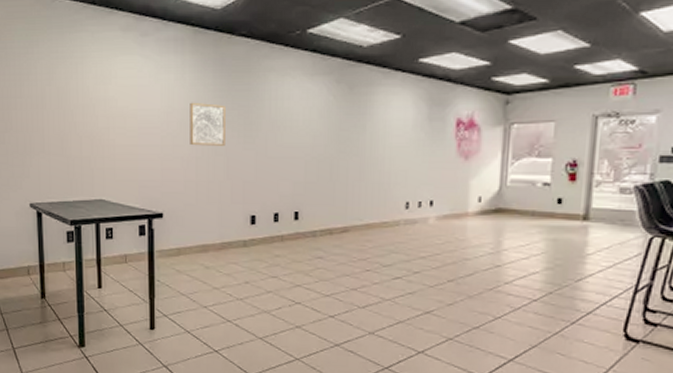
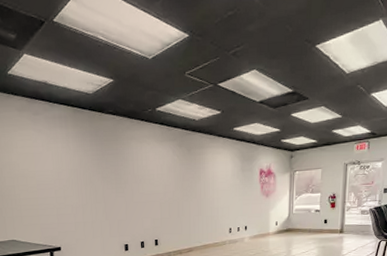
wall art: present [190,102,225,146] -> none [74,164,103,197]

